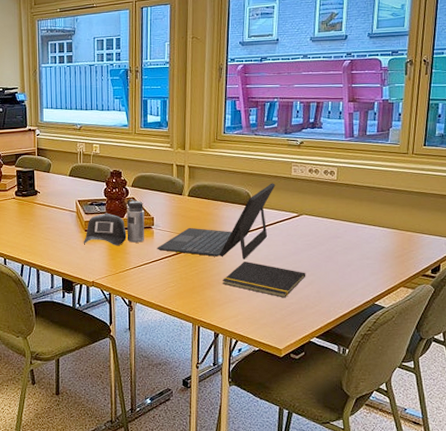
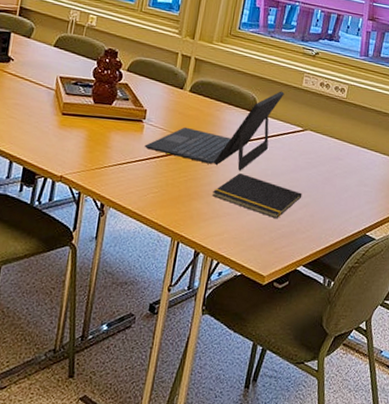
water bottle: present [83,199,145,245] -> none [57,84,137,137]

